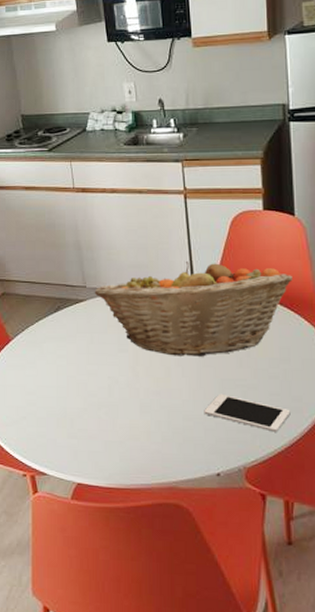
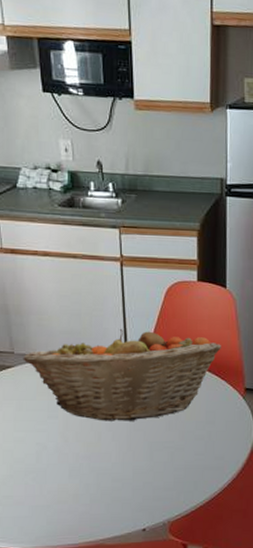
cell phone: present [204,393,291,432] -> none [132,455,213,488]

